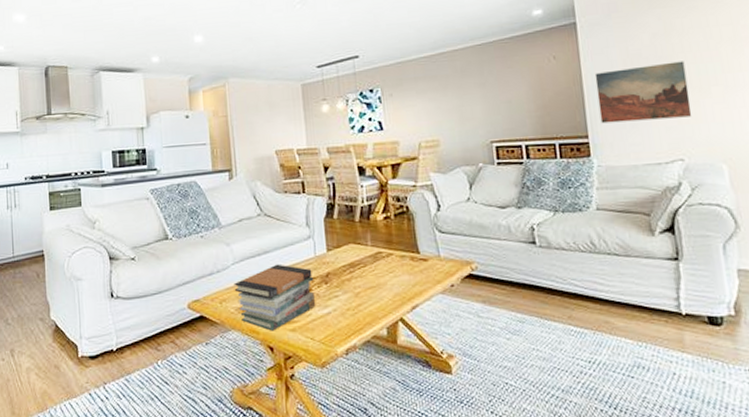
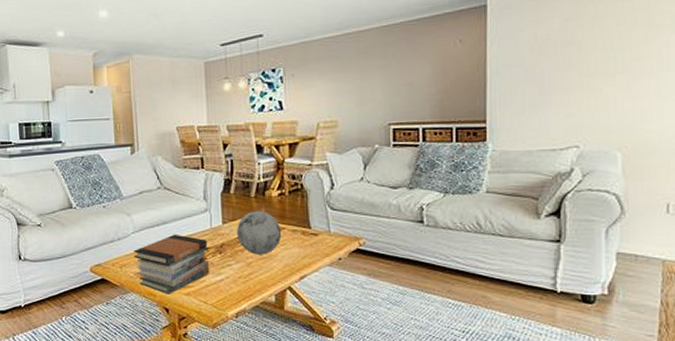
decorative orb: none [342,235,390,284] -> present [237,210,282,255]
wall art: present [594,61,692,124] -> none [500,47,594,109]

